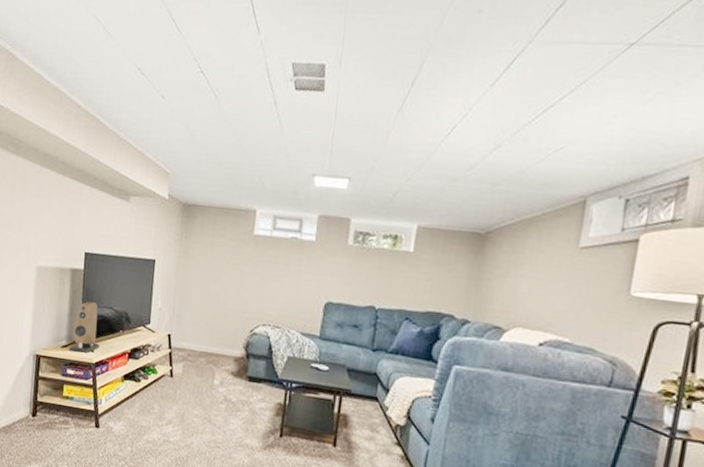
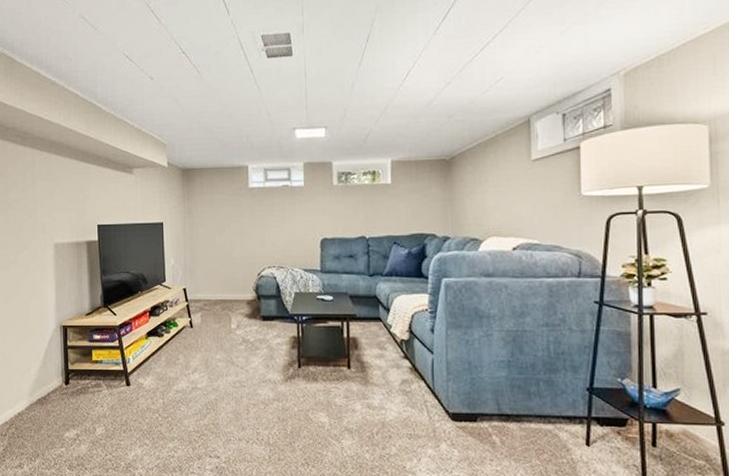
speaker: present [69,300,100,353] -> none [94,268,121,318]

